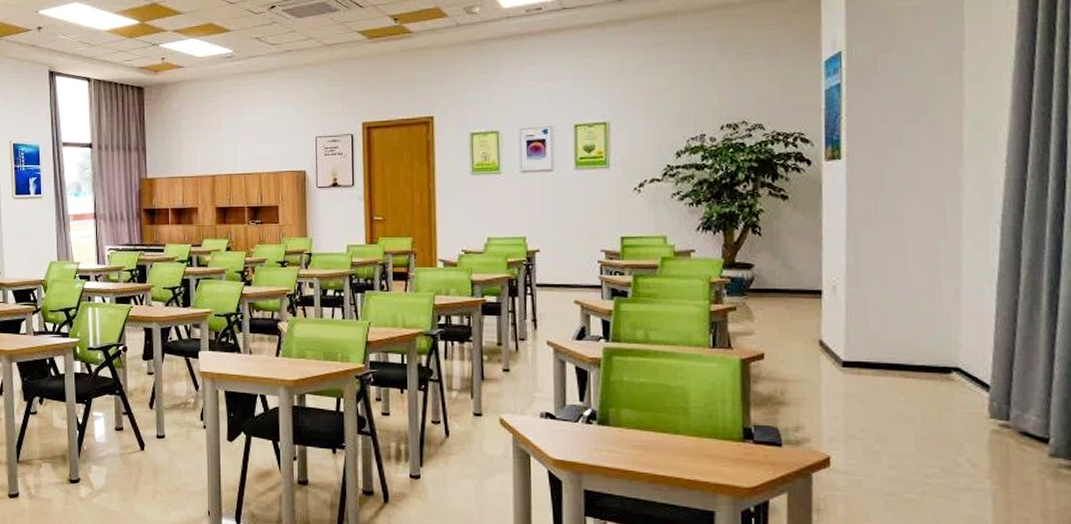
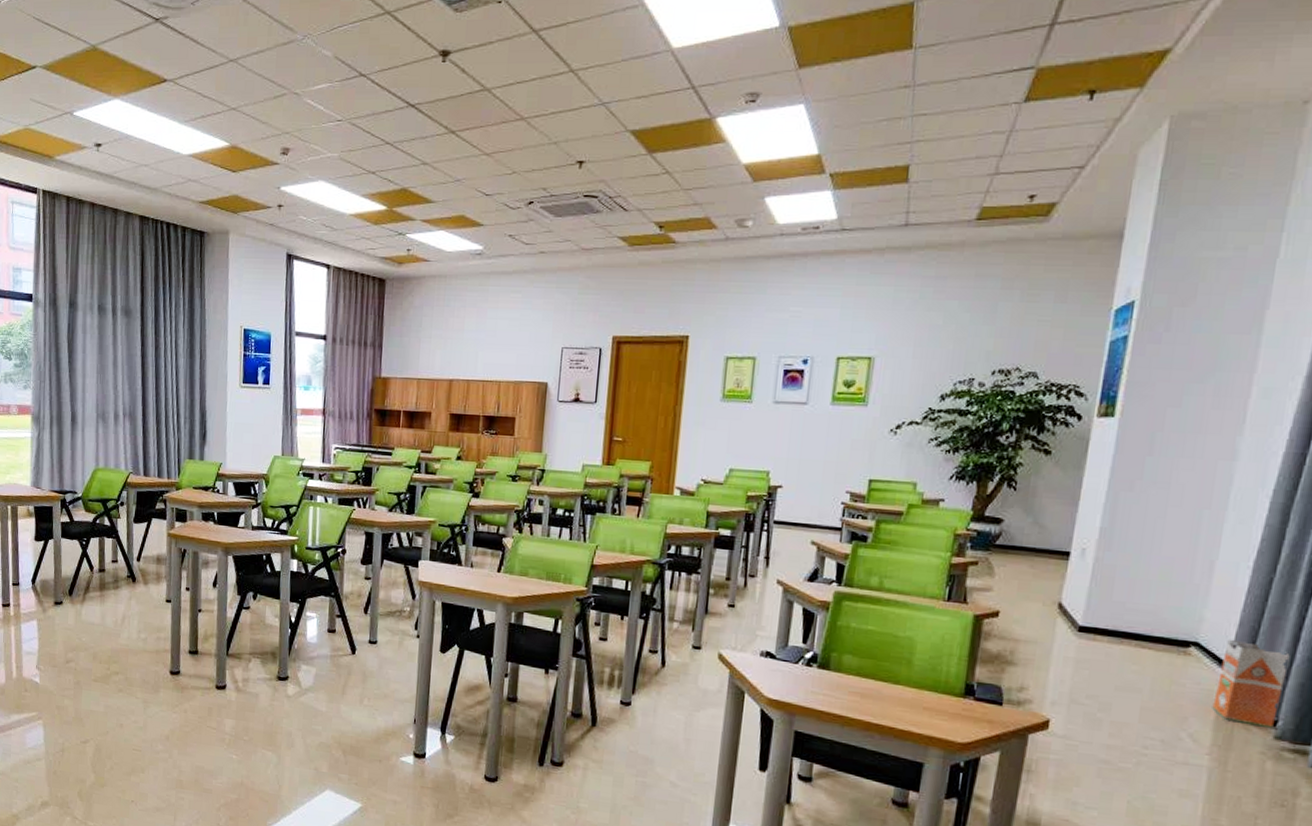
waste bin: none [983,361,1049,446] -> present [1212,639,1290,728]

